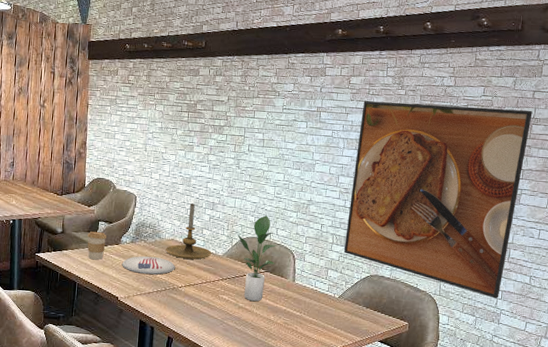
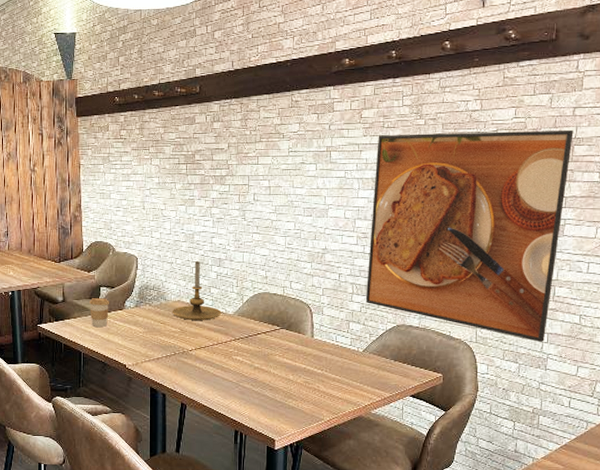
plate: present [122,256,175,275] -> none [127,320,184,340]
potted plant: present [237,215,277,302] -> none [248,268,291,361]

